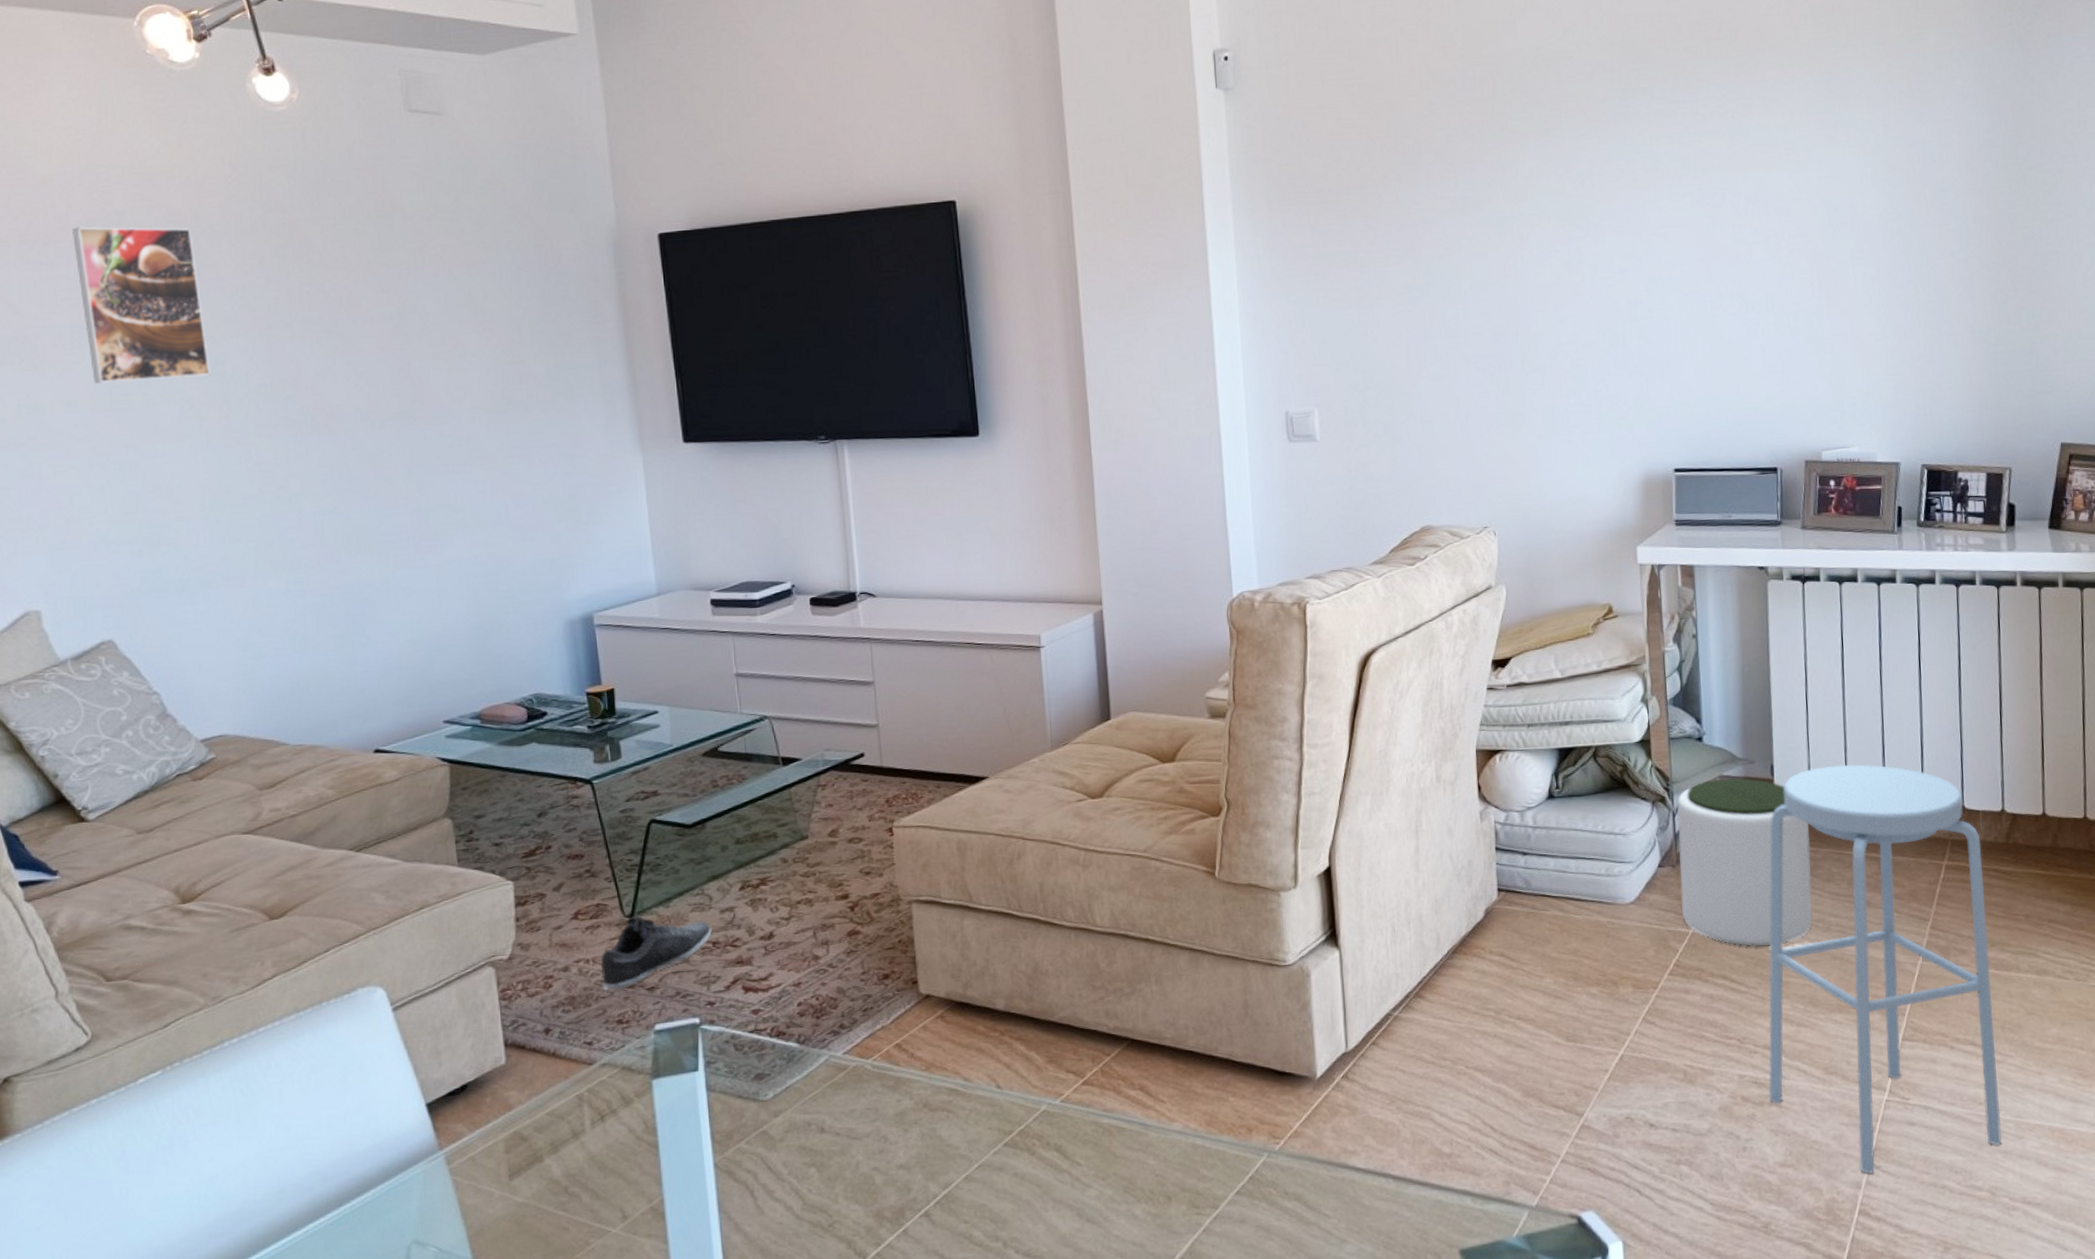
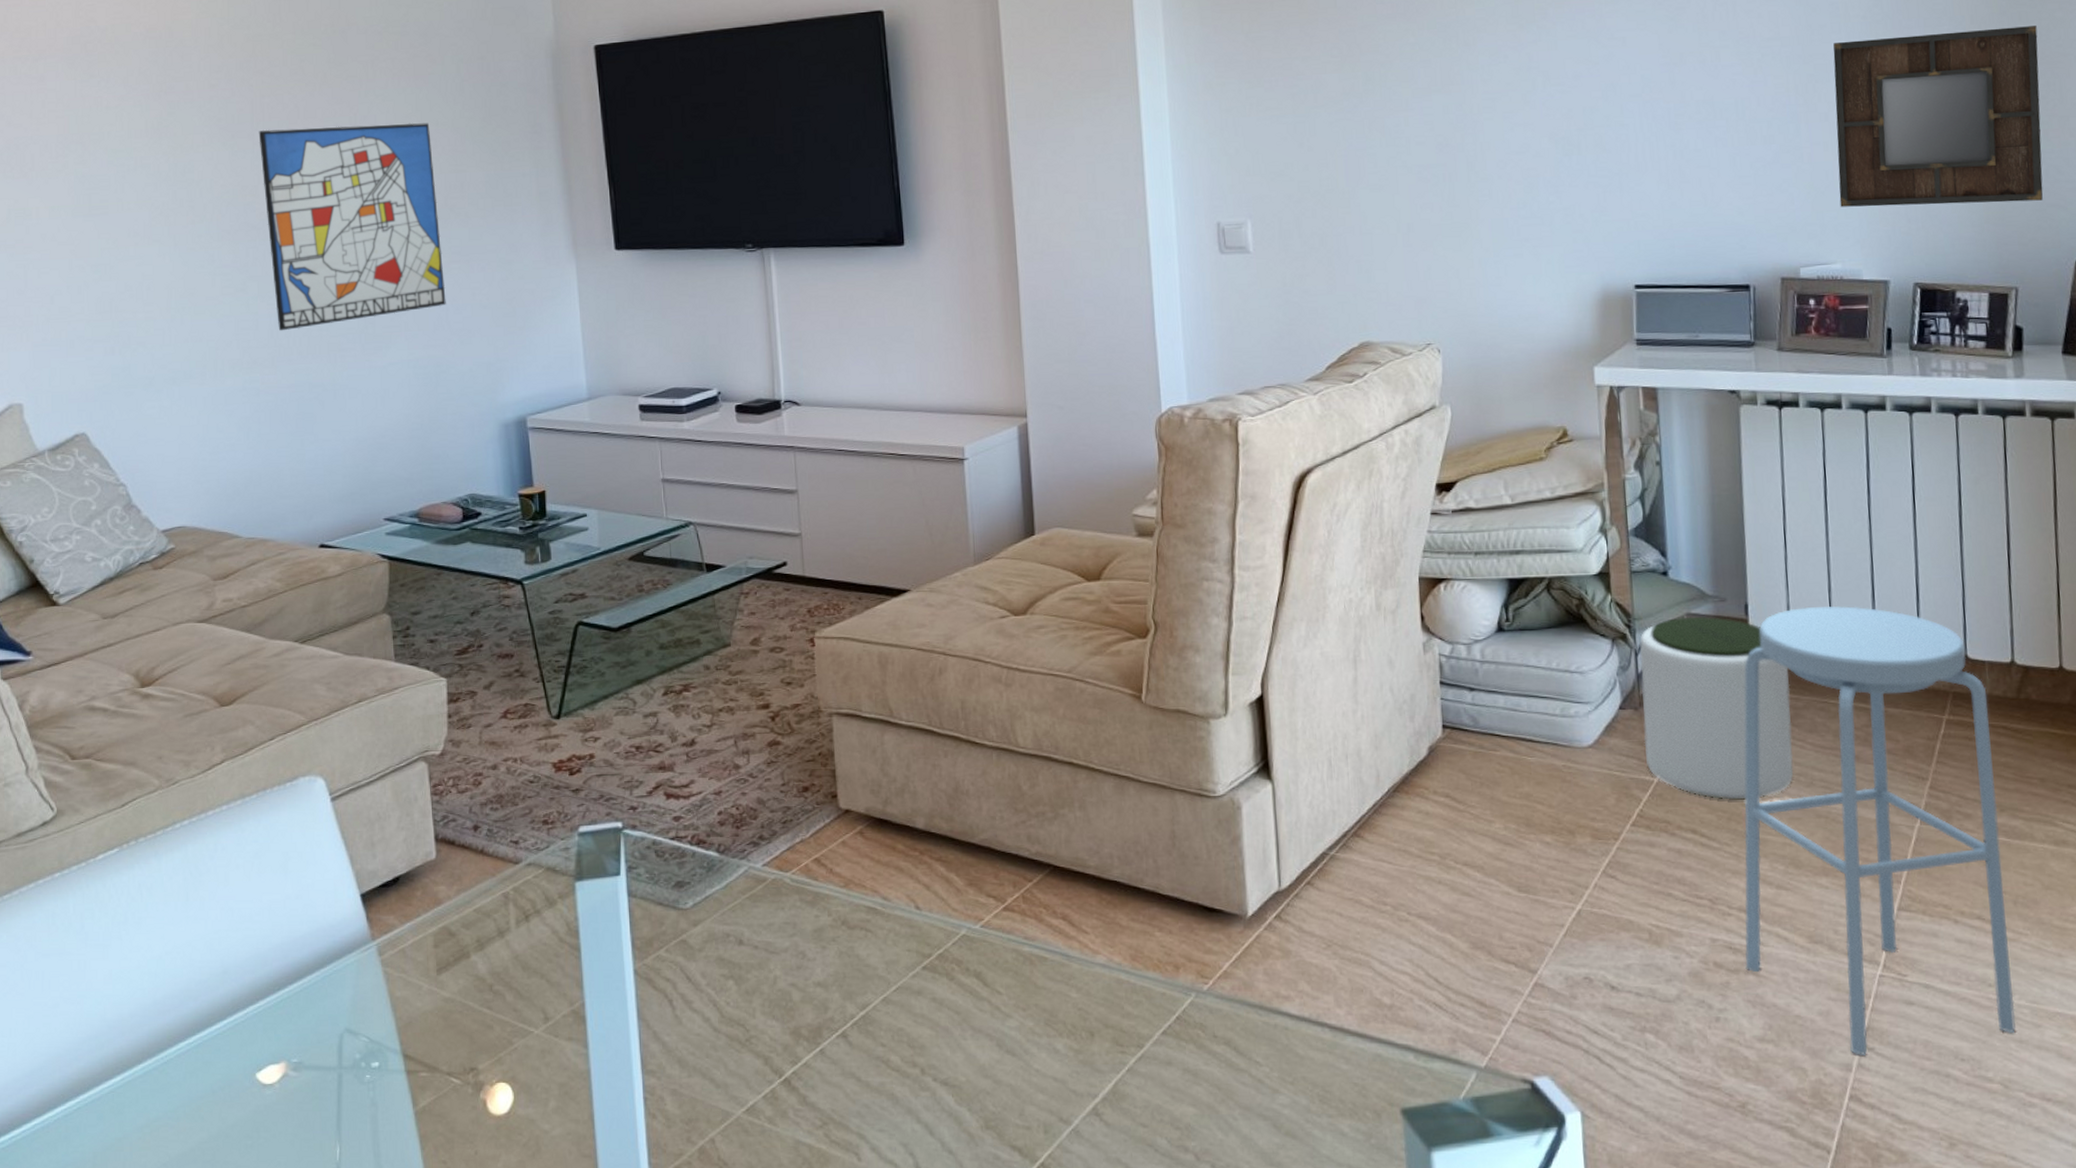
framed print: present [71,226,211,385] -> none [59,42,179,191]
wall art: none [297,312,506,530] -> present [258,123,446,331]
shoe: present [600,914,712,990] -> none [527,715,635,791]
home mirror: none [1853,225,2034,394] -> present [1833,26,2043,207]

